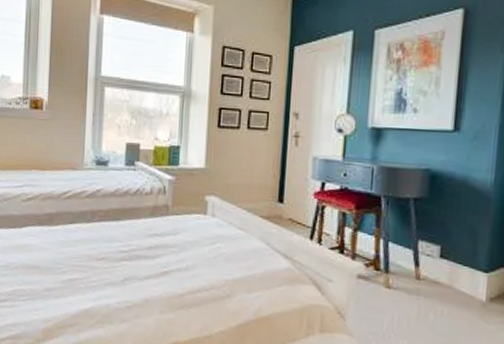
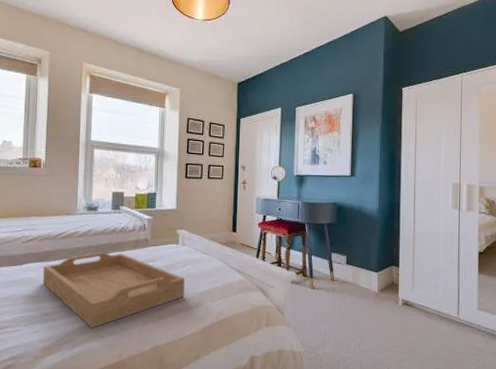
serving tray: none [45,218,214,312] -> present [43,252,185,328]

